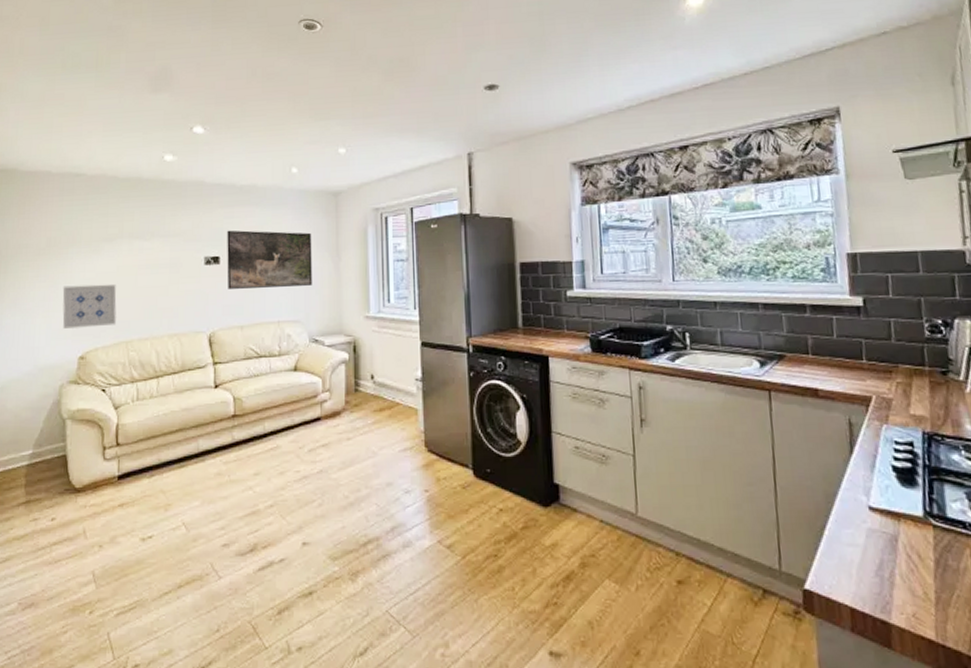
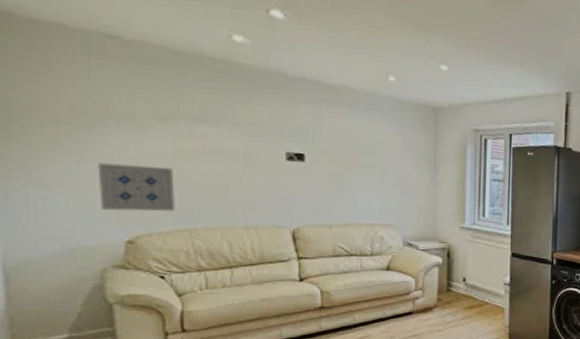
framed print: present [227,230,313,289] -> none [313,128,409,194]

